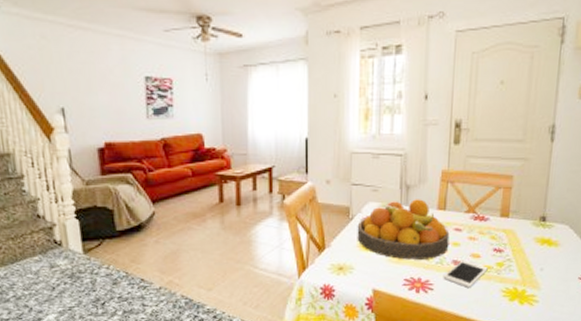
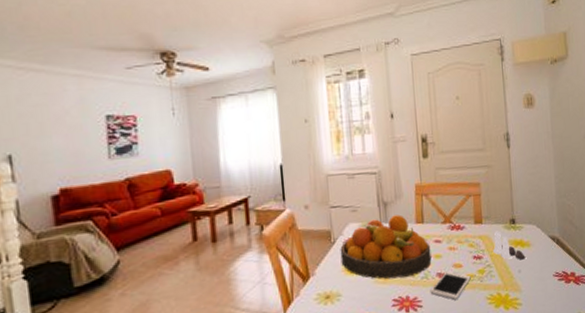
salt and pepper shaker set: none [516,226,551,259] -> present [493,231,526,260]

